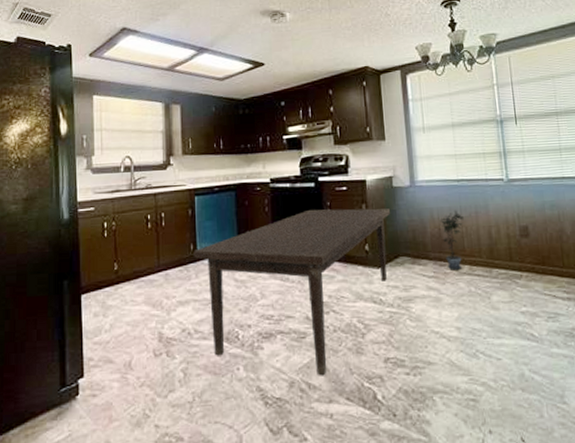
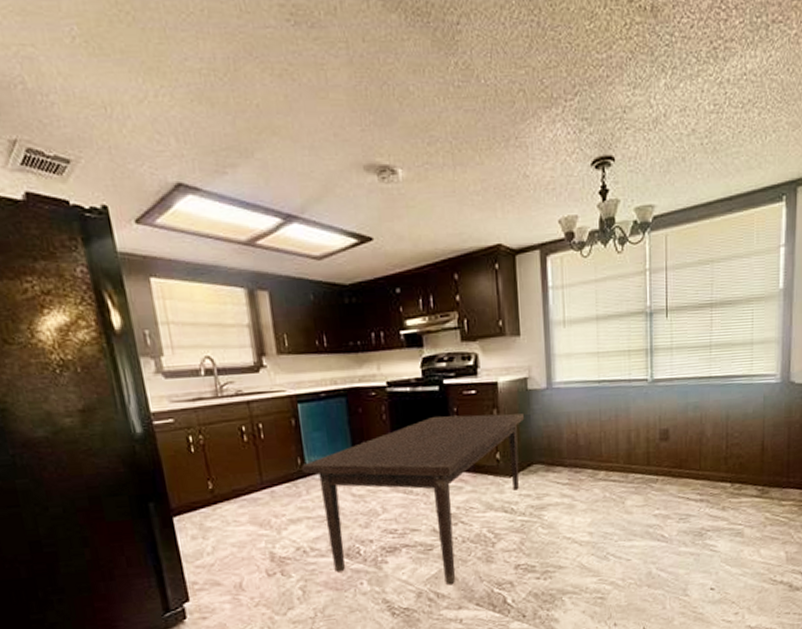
potted plant: present [440,210,465,270] -> none [577,414,604,477]

